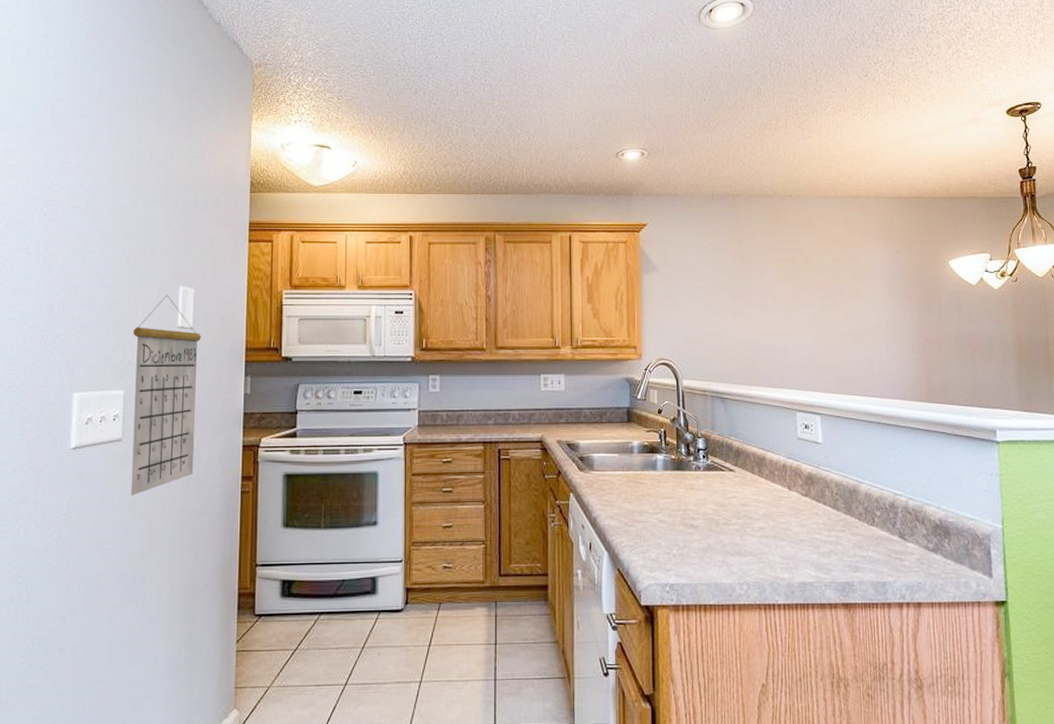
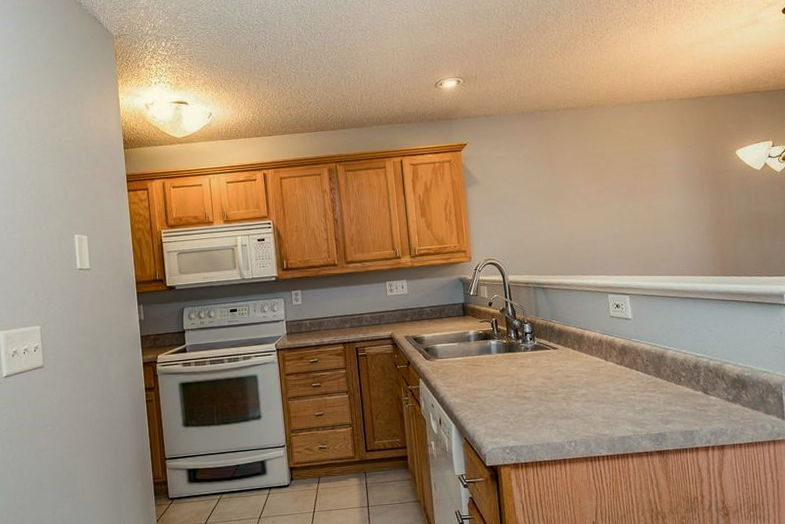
calendar: present [130,294,201,496] -> none [41,243,106,411]

